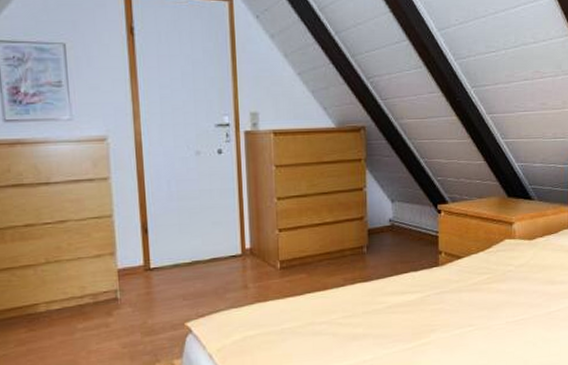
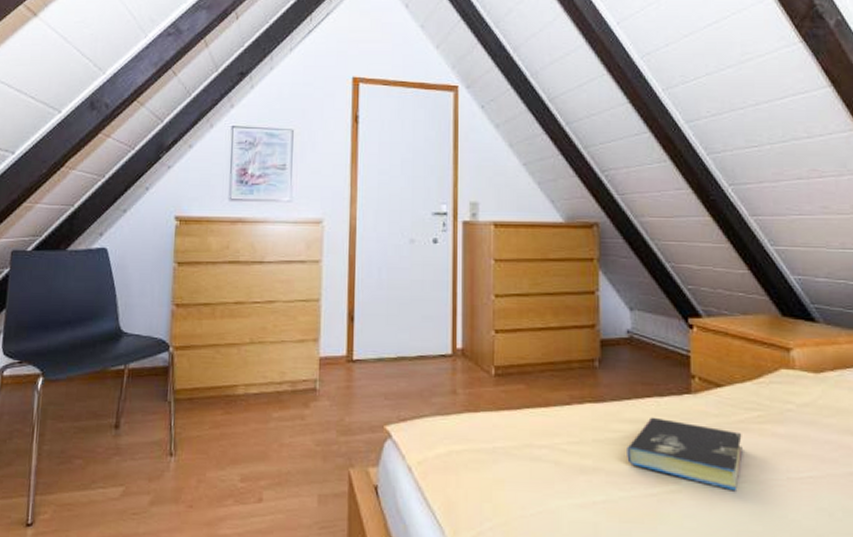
book: none [389,288,475,338] -> present [627,417,743,491]

